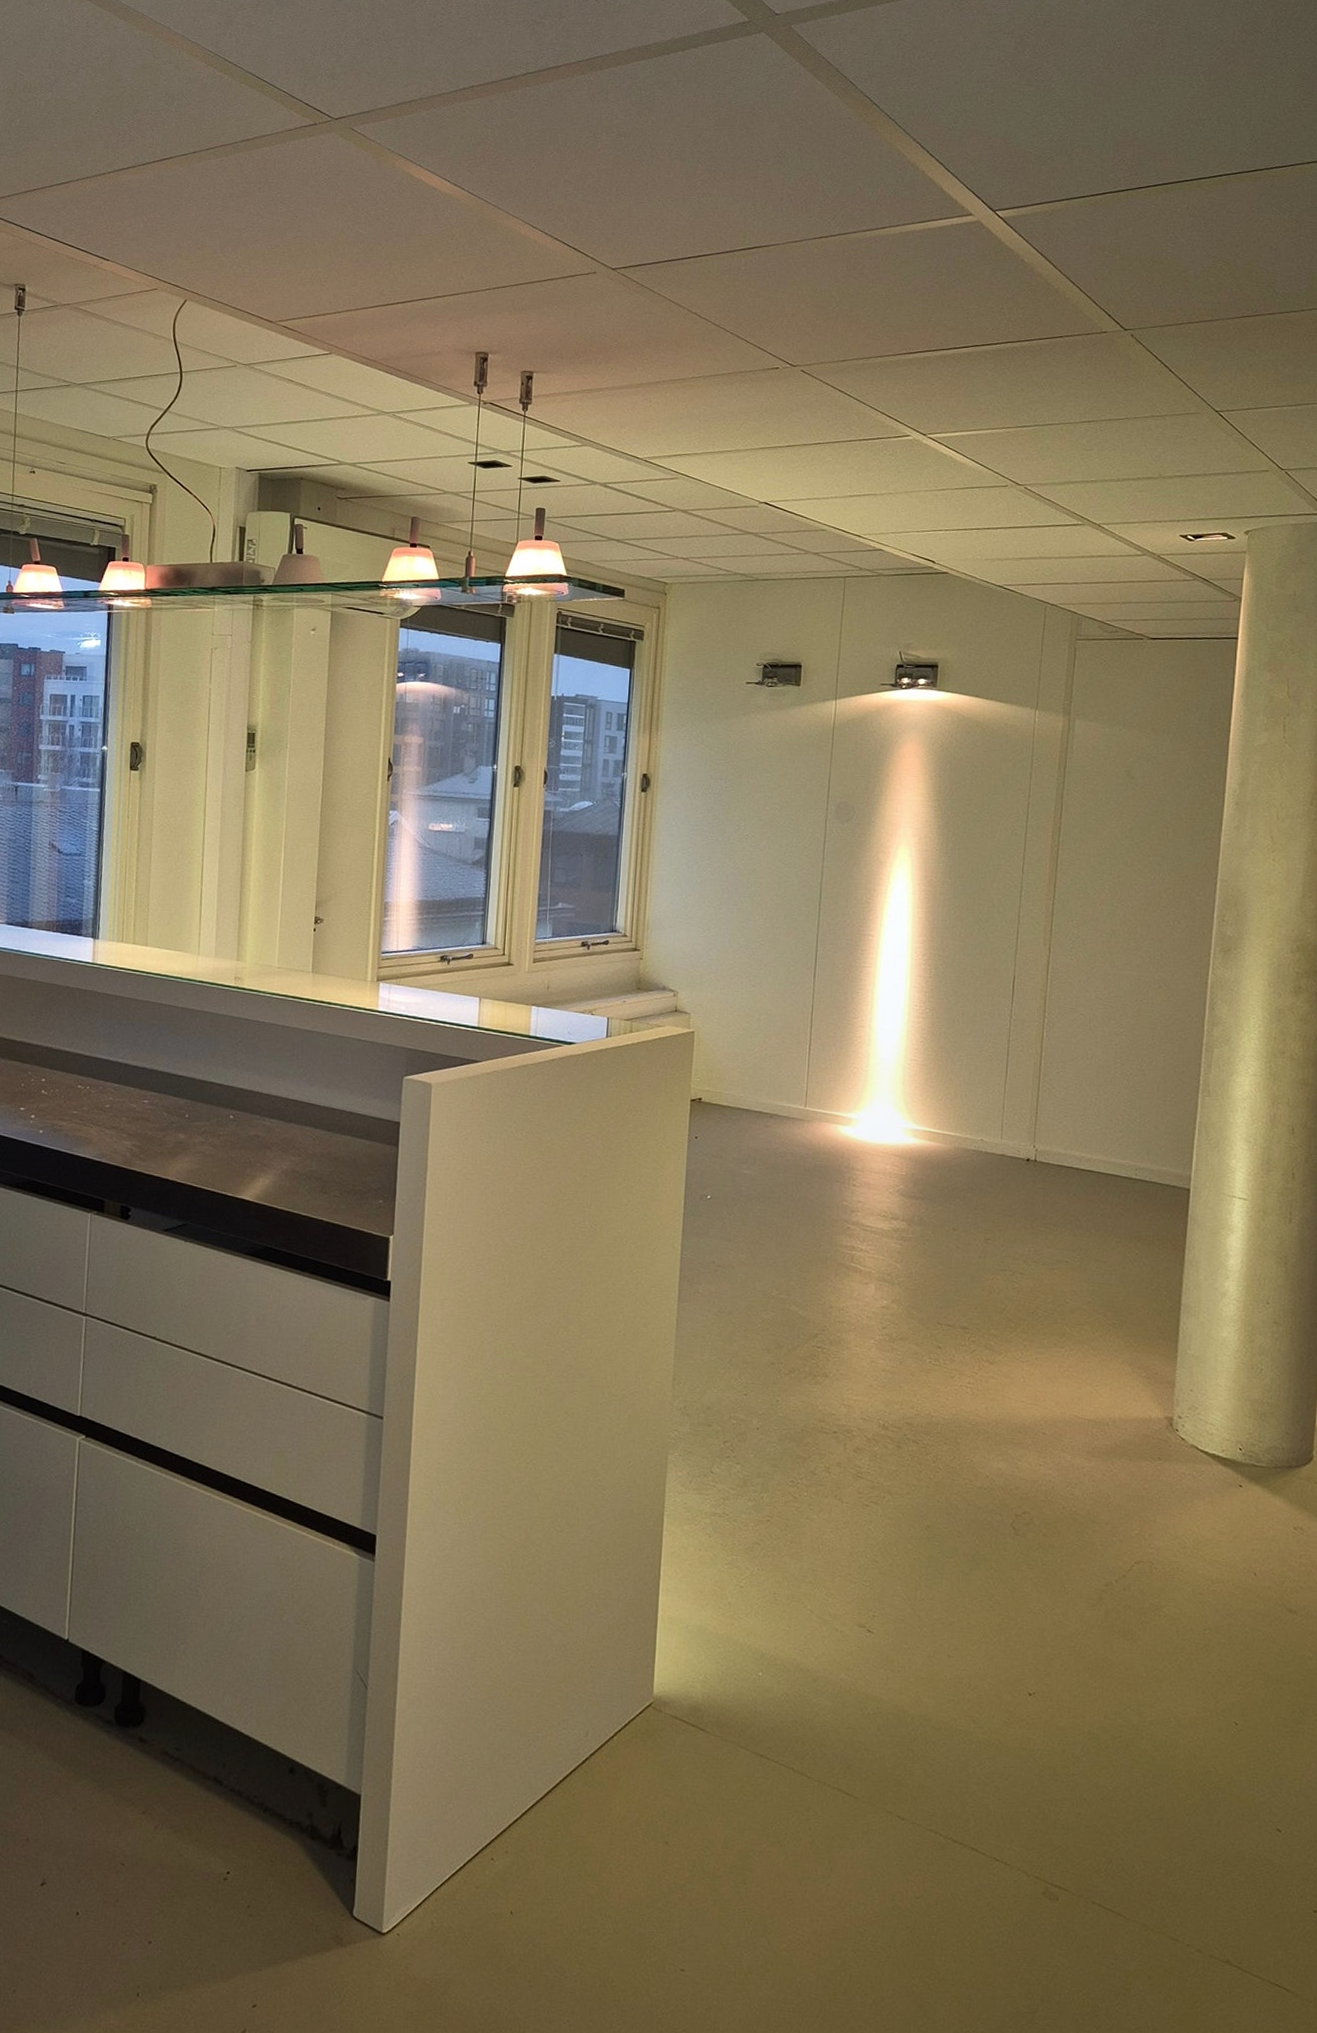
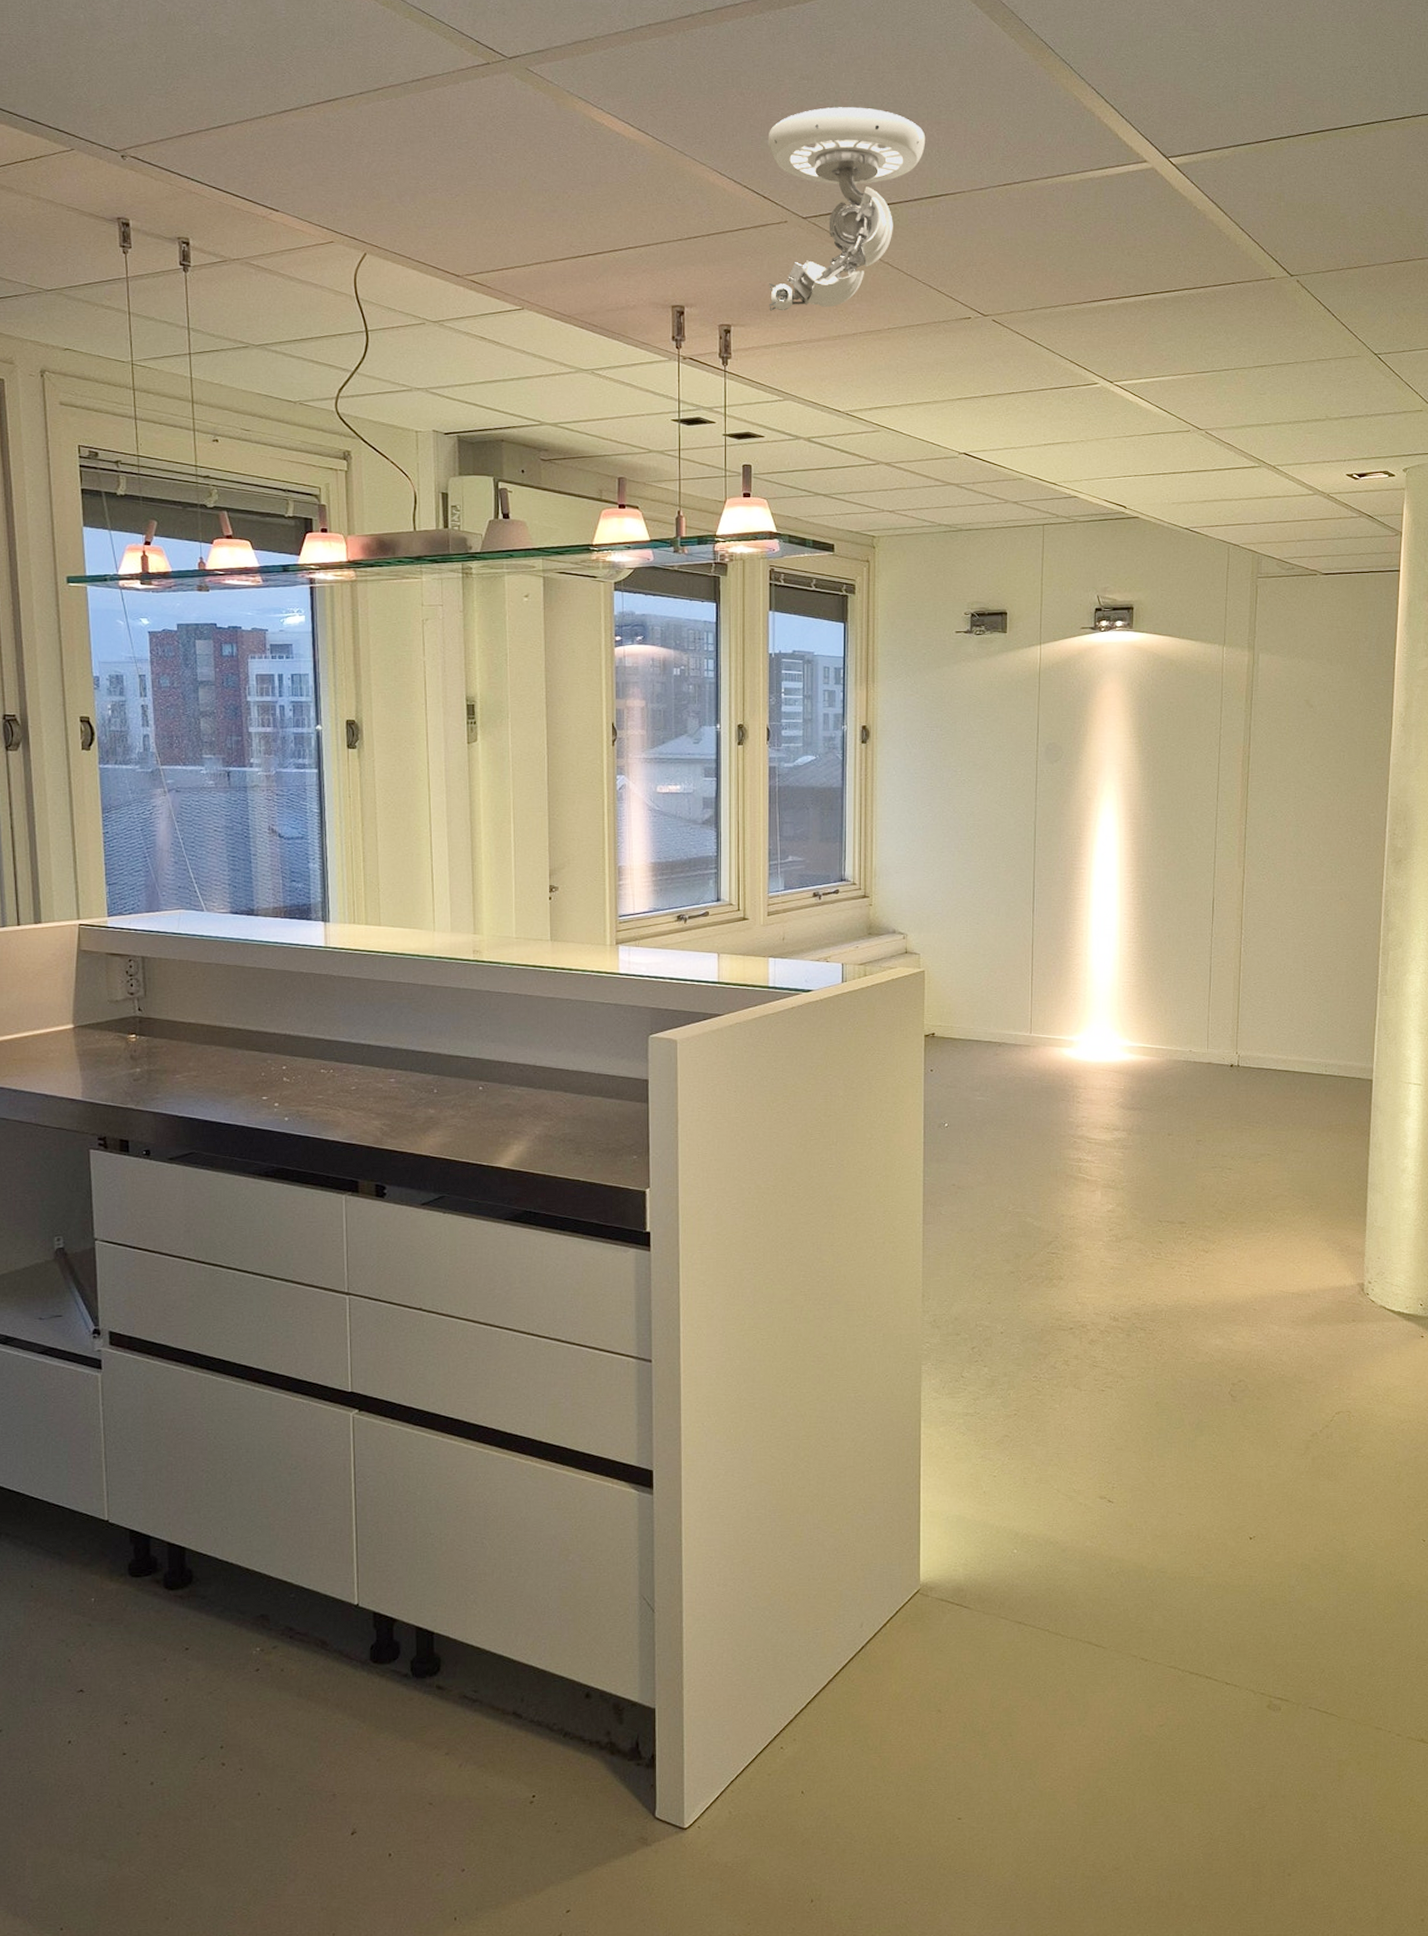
security camera: none [572,162,742,359] -> present [768,107,926,311]

